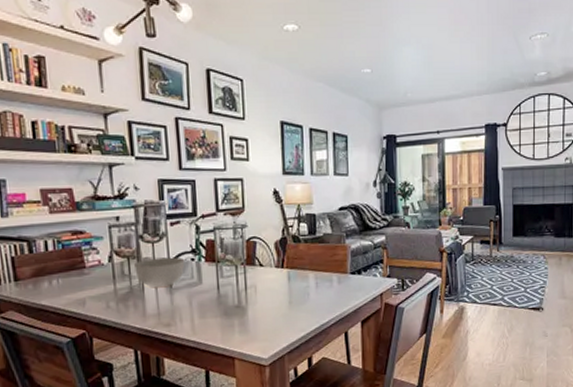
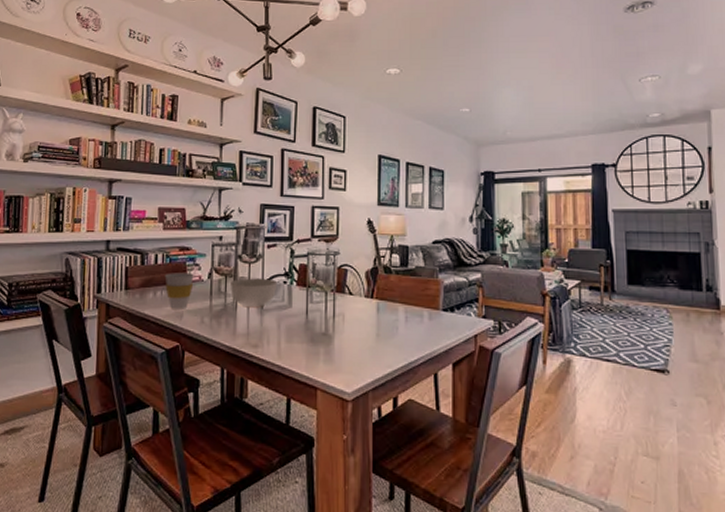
cup: none [59,257,93,298] -> present [164,273,194,311]

